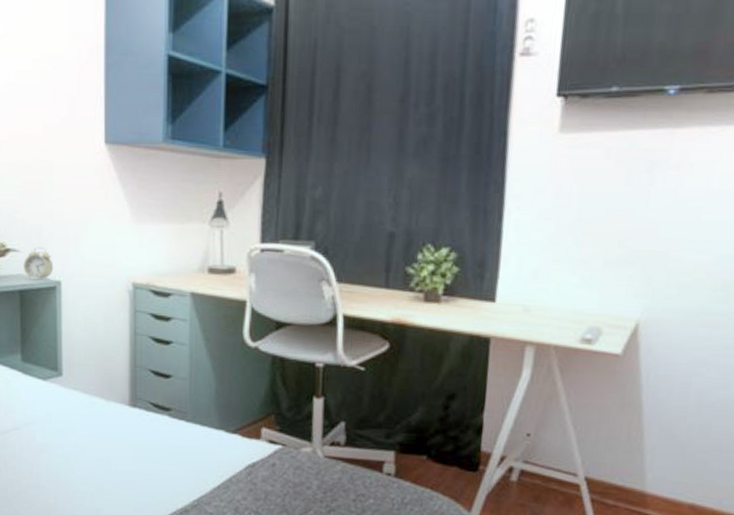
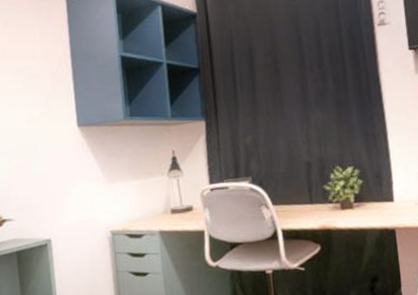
alarm clock: present [23,246,54,279] -> none [18,213,44,241]

